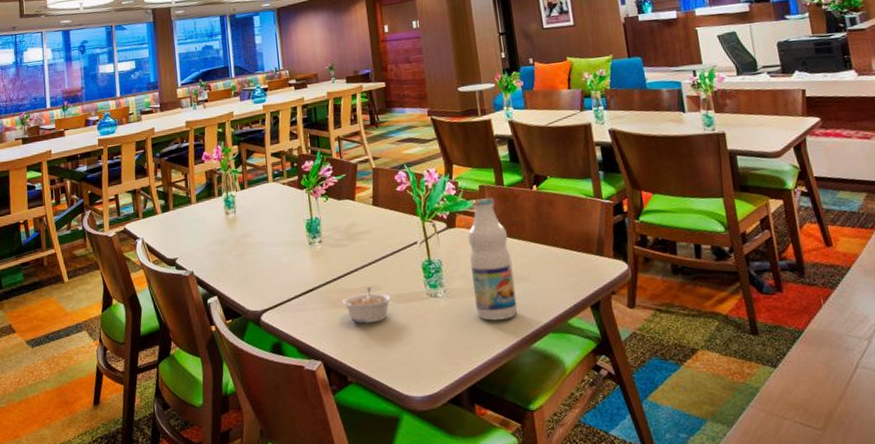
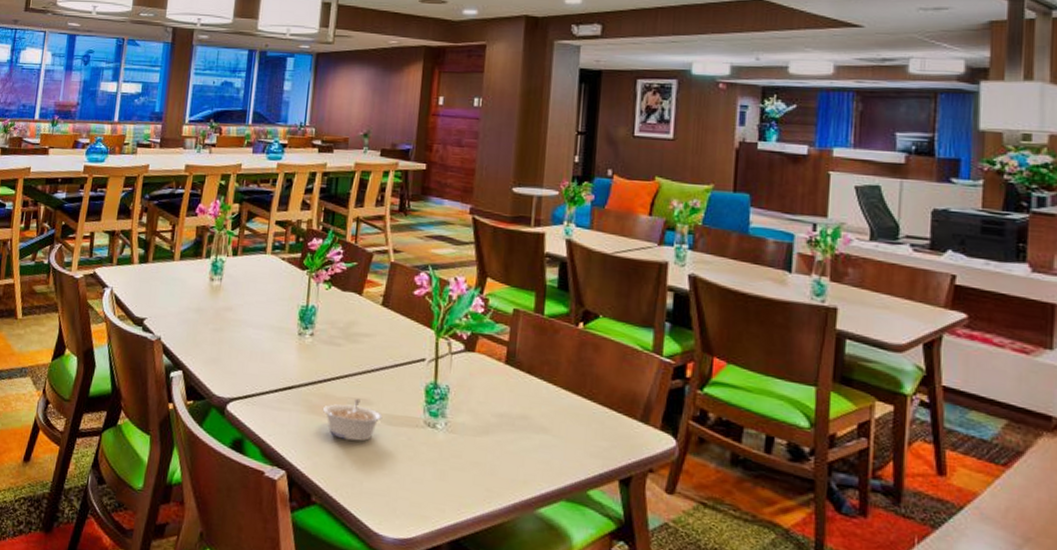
fruit juice: present [467,198,518,321] -> none [478,324,536,473]

